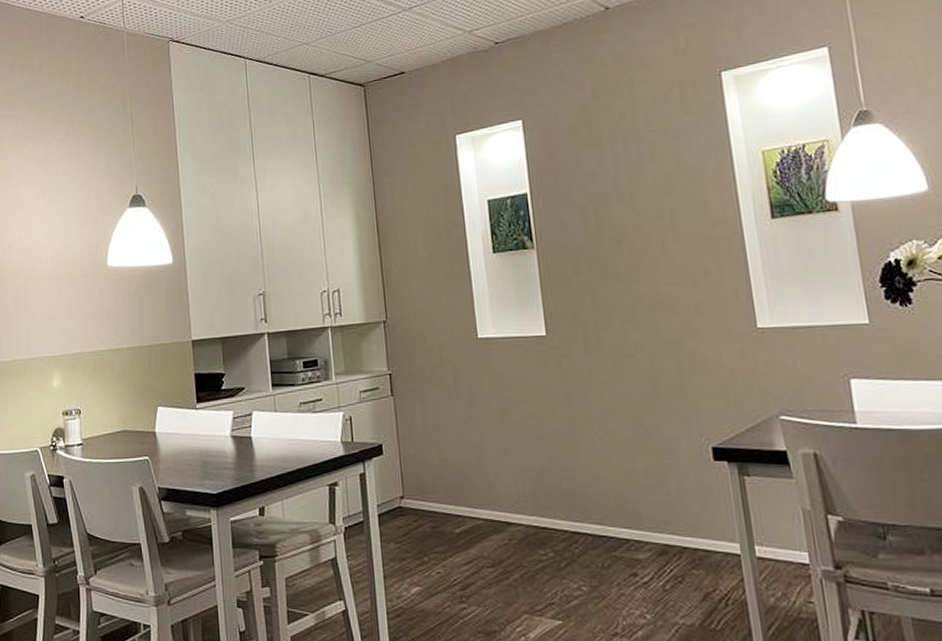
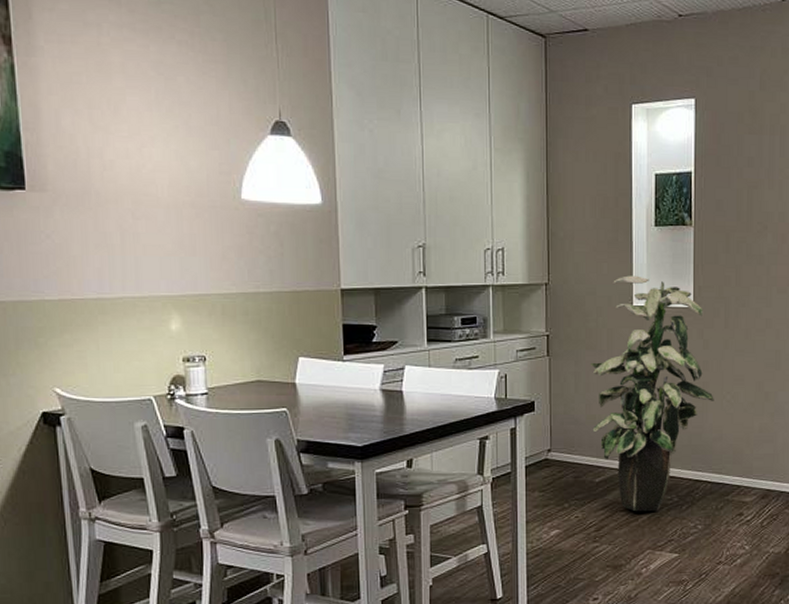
indoor plant: none [437,306,584,569] -> present [589,275,714,512]

